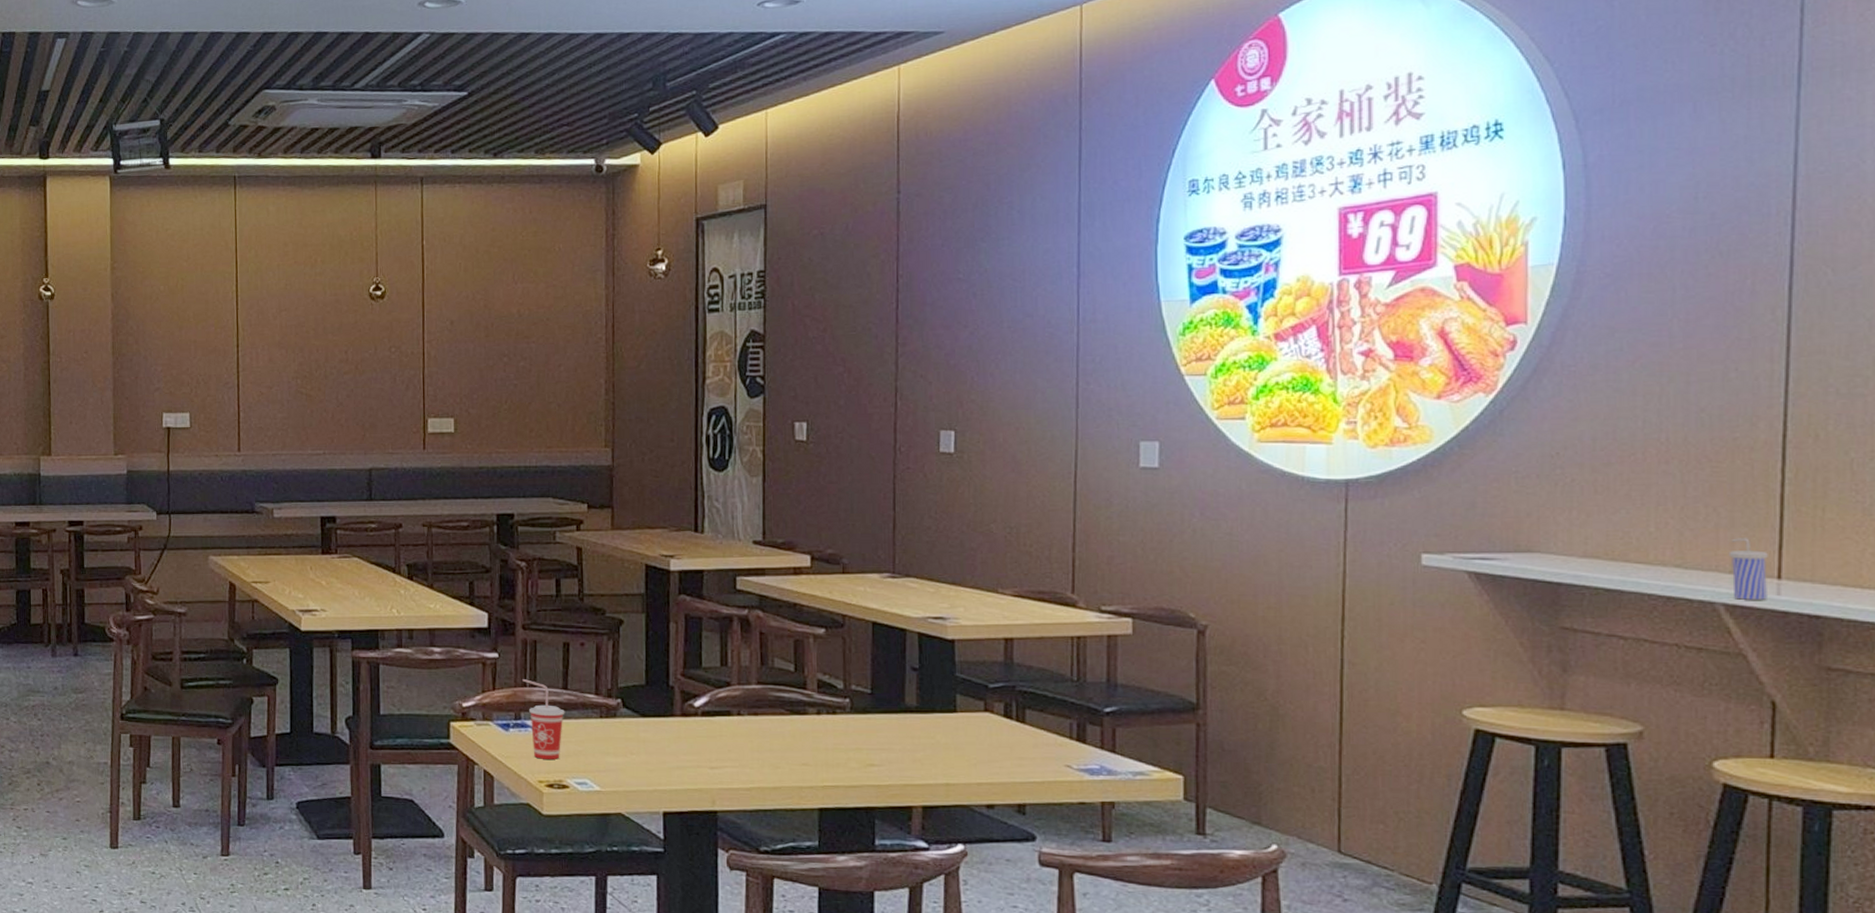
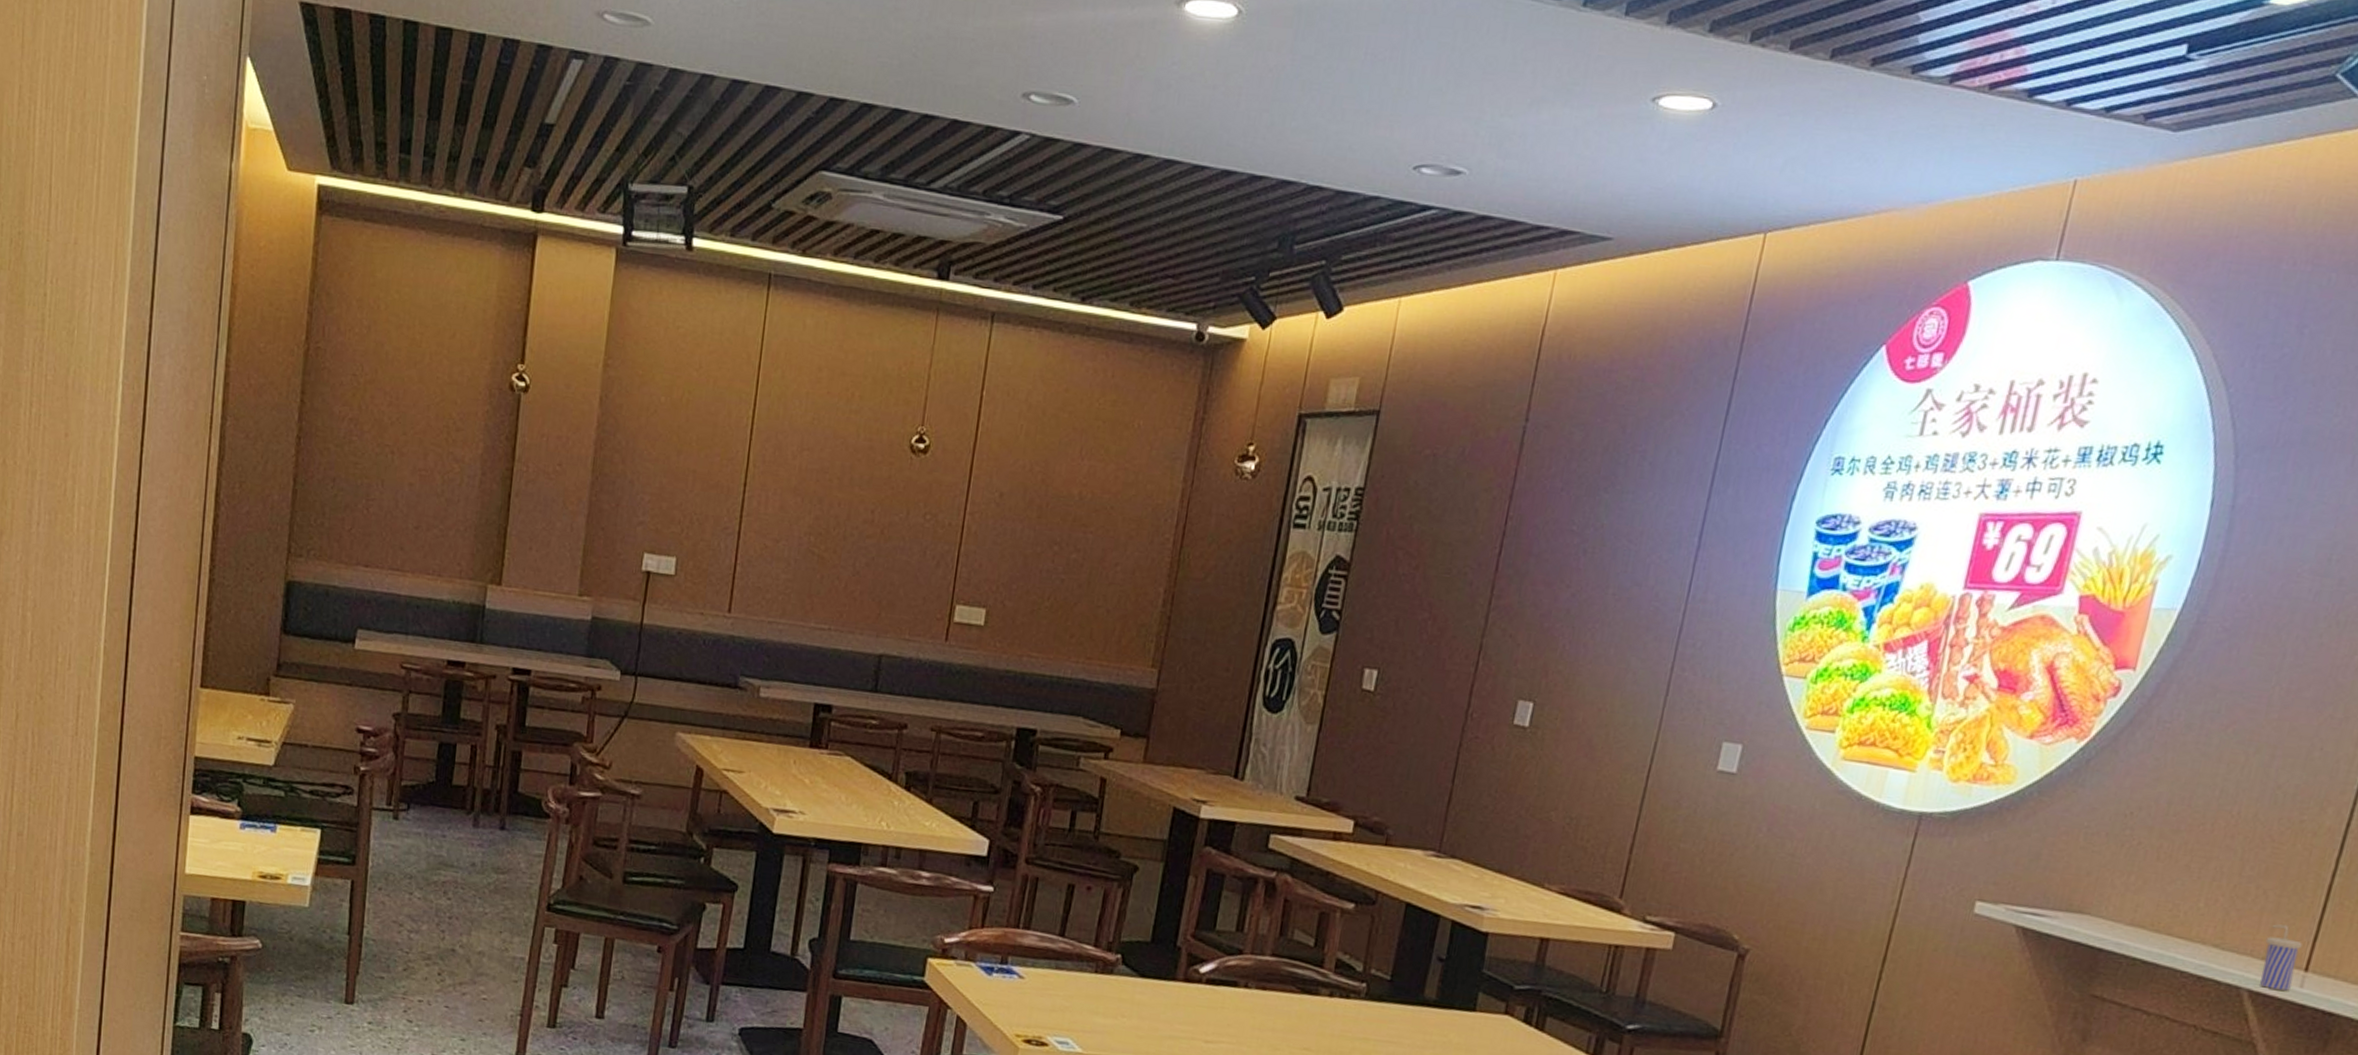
beverage cup: present [522,679,565,759] -> none [1015,919,1058,1013]

